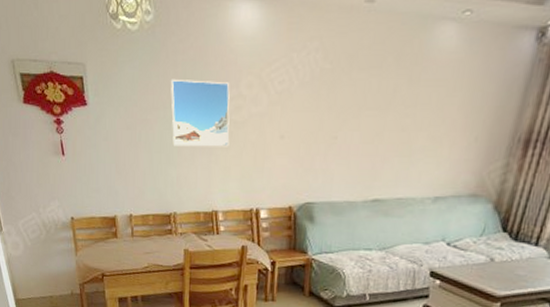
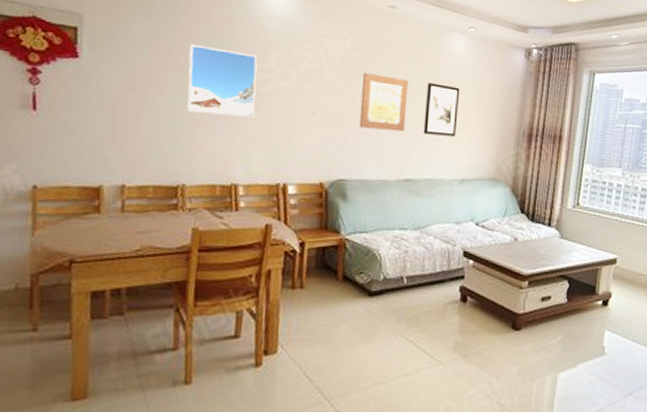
wall art: none [327,87,384,149] -> present [359,73,409,132]
wall art: none [396,89,444,150] -> present [423,82,460,137]

